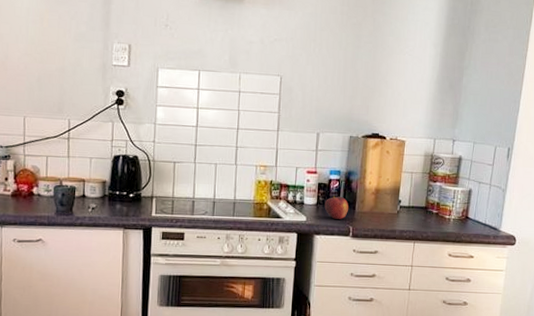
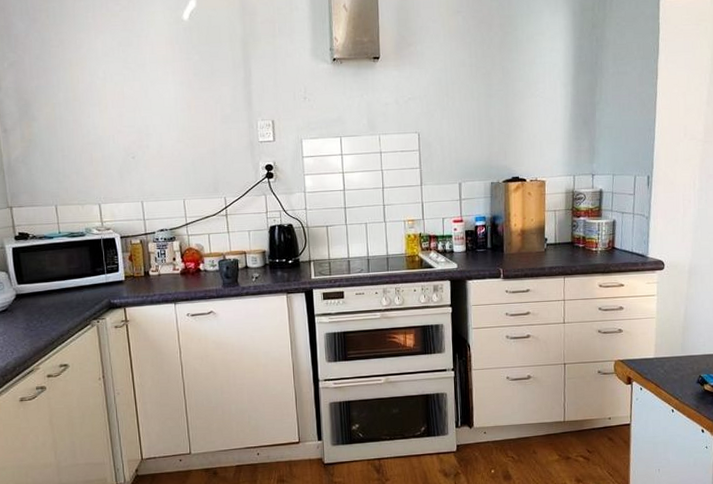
fruit: present [324,196,348,219] -> none [473,241,497,263]

